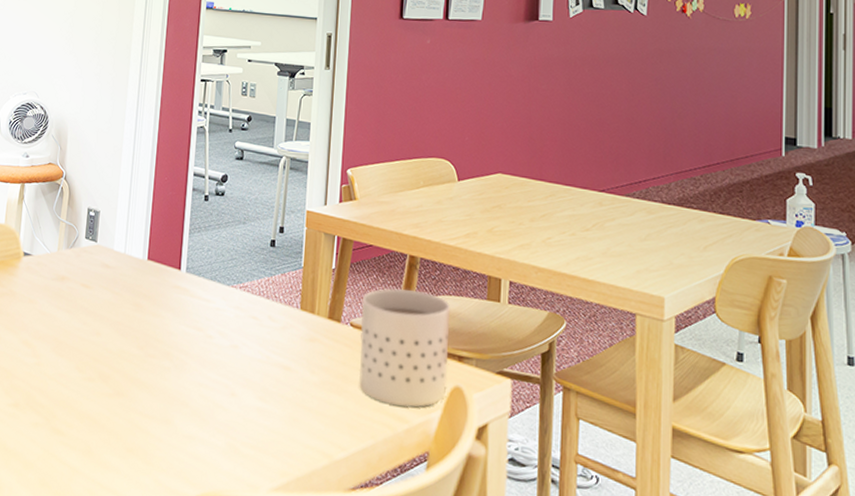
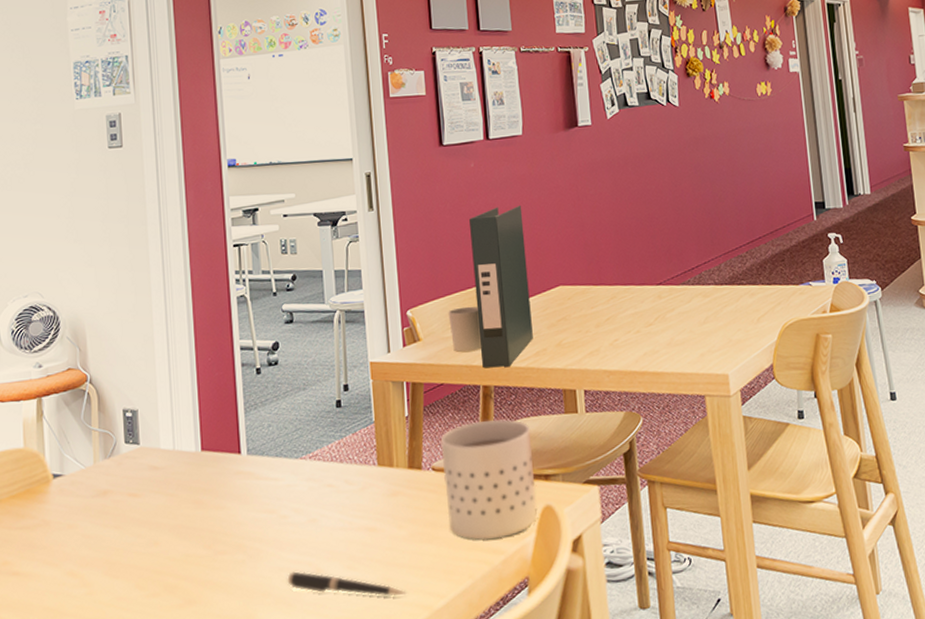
pen: none [204,389,310,438] -> present [287,571,407,597]
mug: none [386,175,415,221] -> present [448,306,482,353]
binder: none [412,85,472,242] -> present [469,205,533,368]

